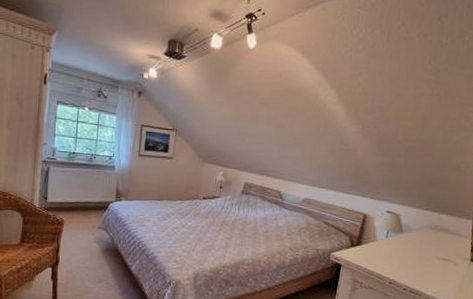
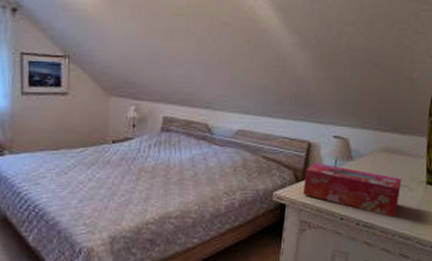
tissue box: none [357,232,447,288] -> present [303,163,401,217]

